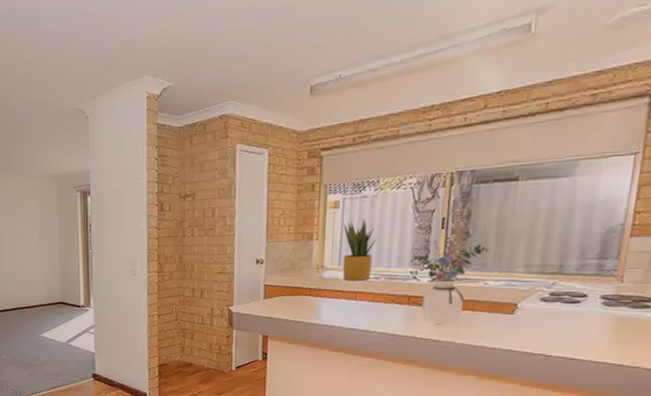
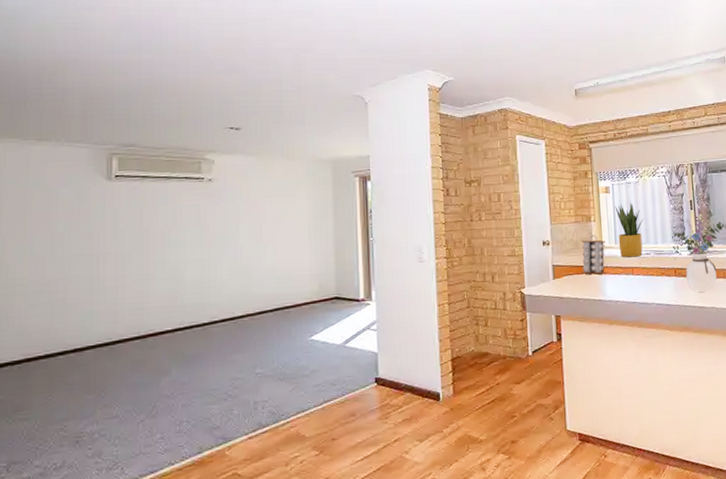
spice rack: none [296,255,327,297] -> present [581,235,606,275]

